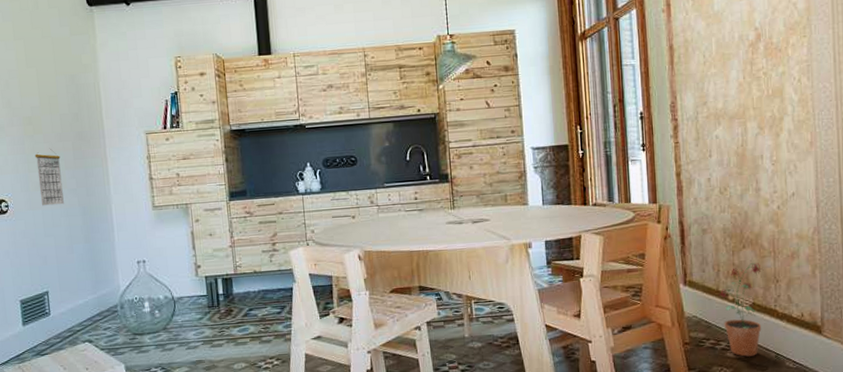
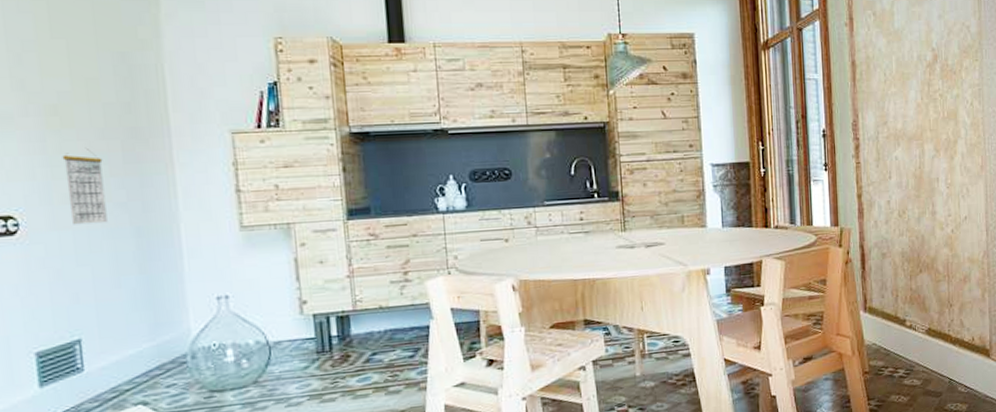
potted plant: present [719,263,764,357] -> none [897,287,939,384]

